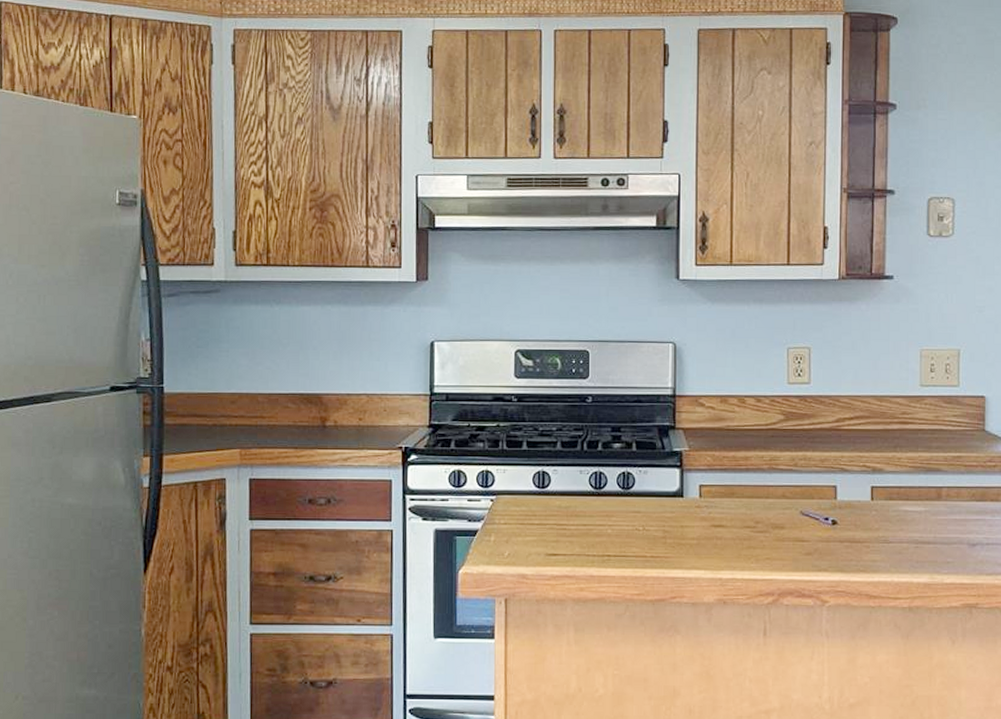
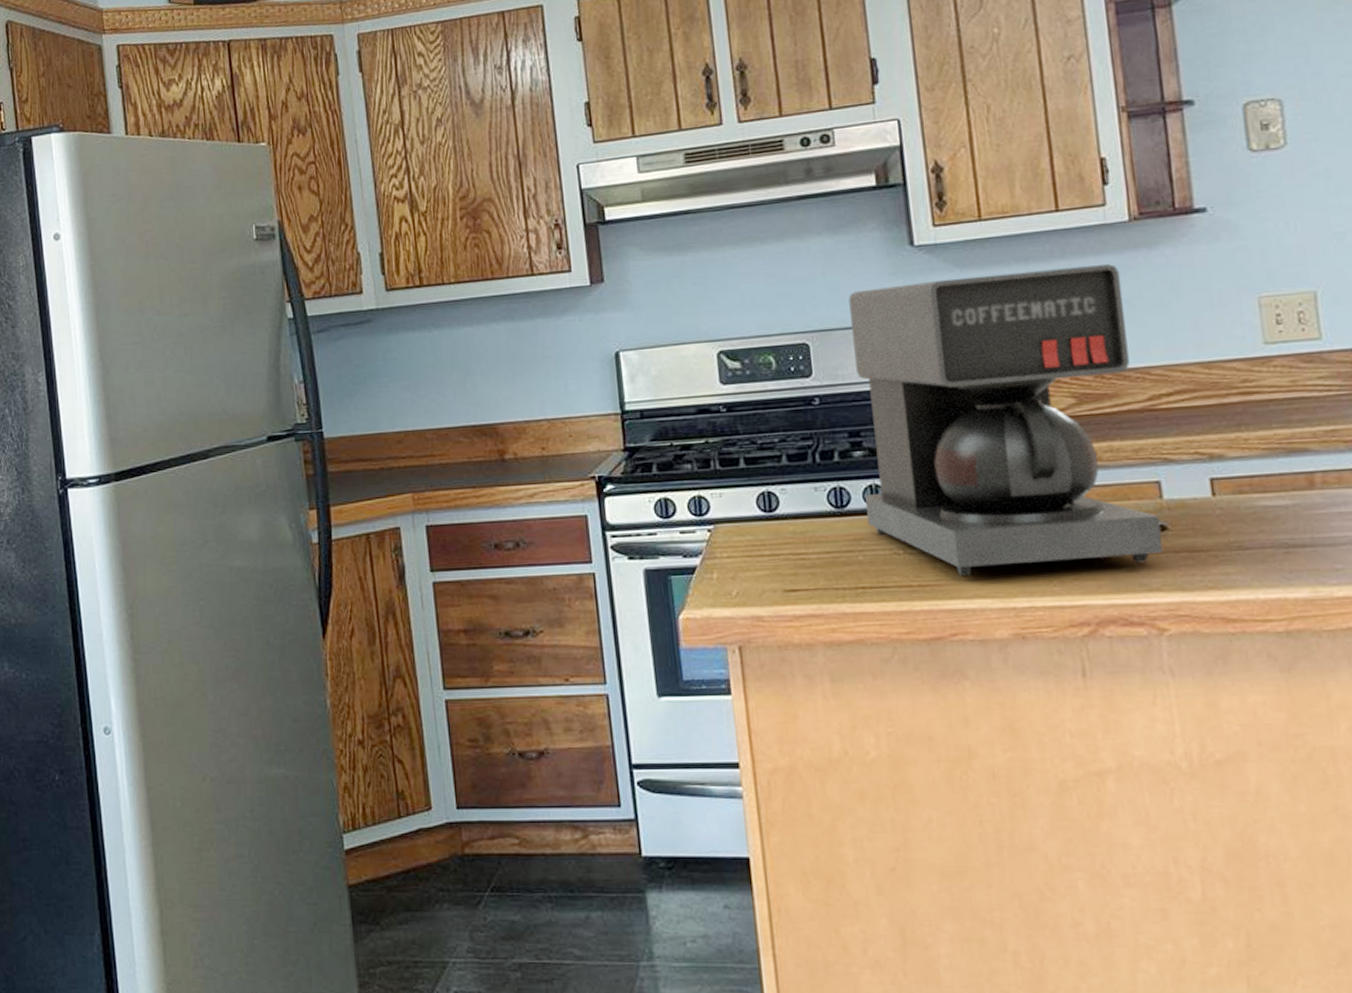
coffee maker: none [619,310,833,551] -> present [849,264,1164,577]

